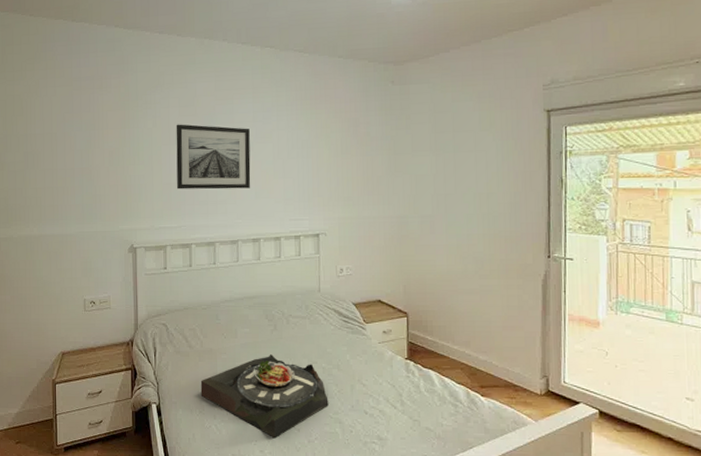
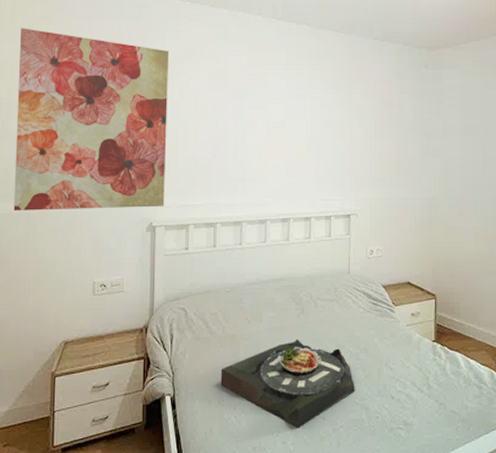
wall art: none [10,68,143,235] -> present [13,28,169,211]
wall art: present [176,124,251,190] -> none [203,97,282,167]

